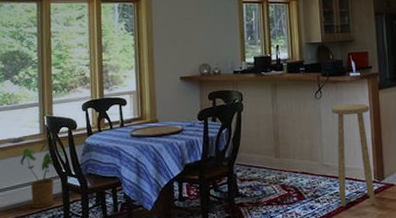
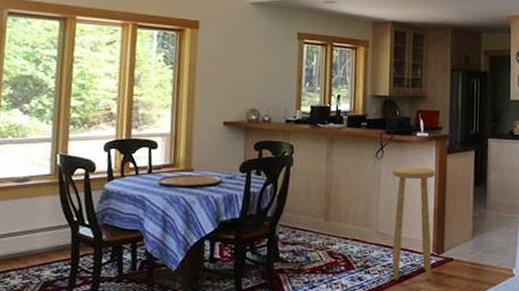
house plant: present [20,135,64,209] -> none [23,176,78,261]

